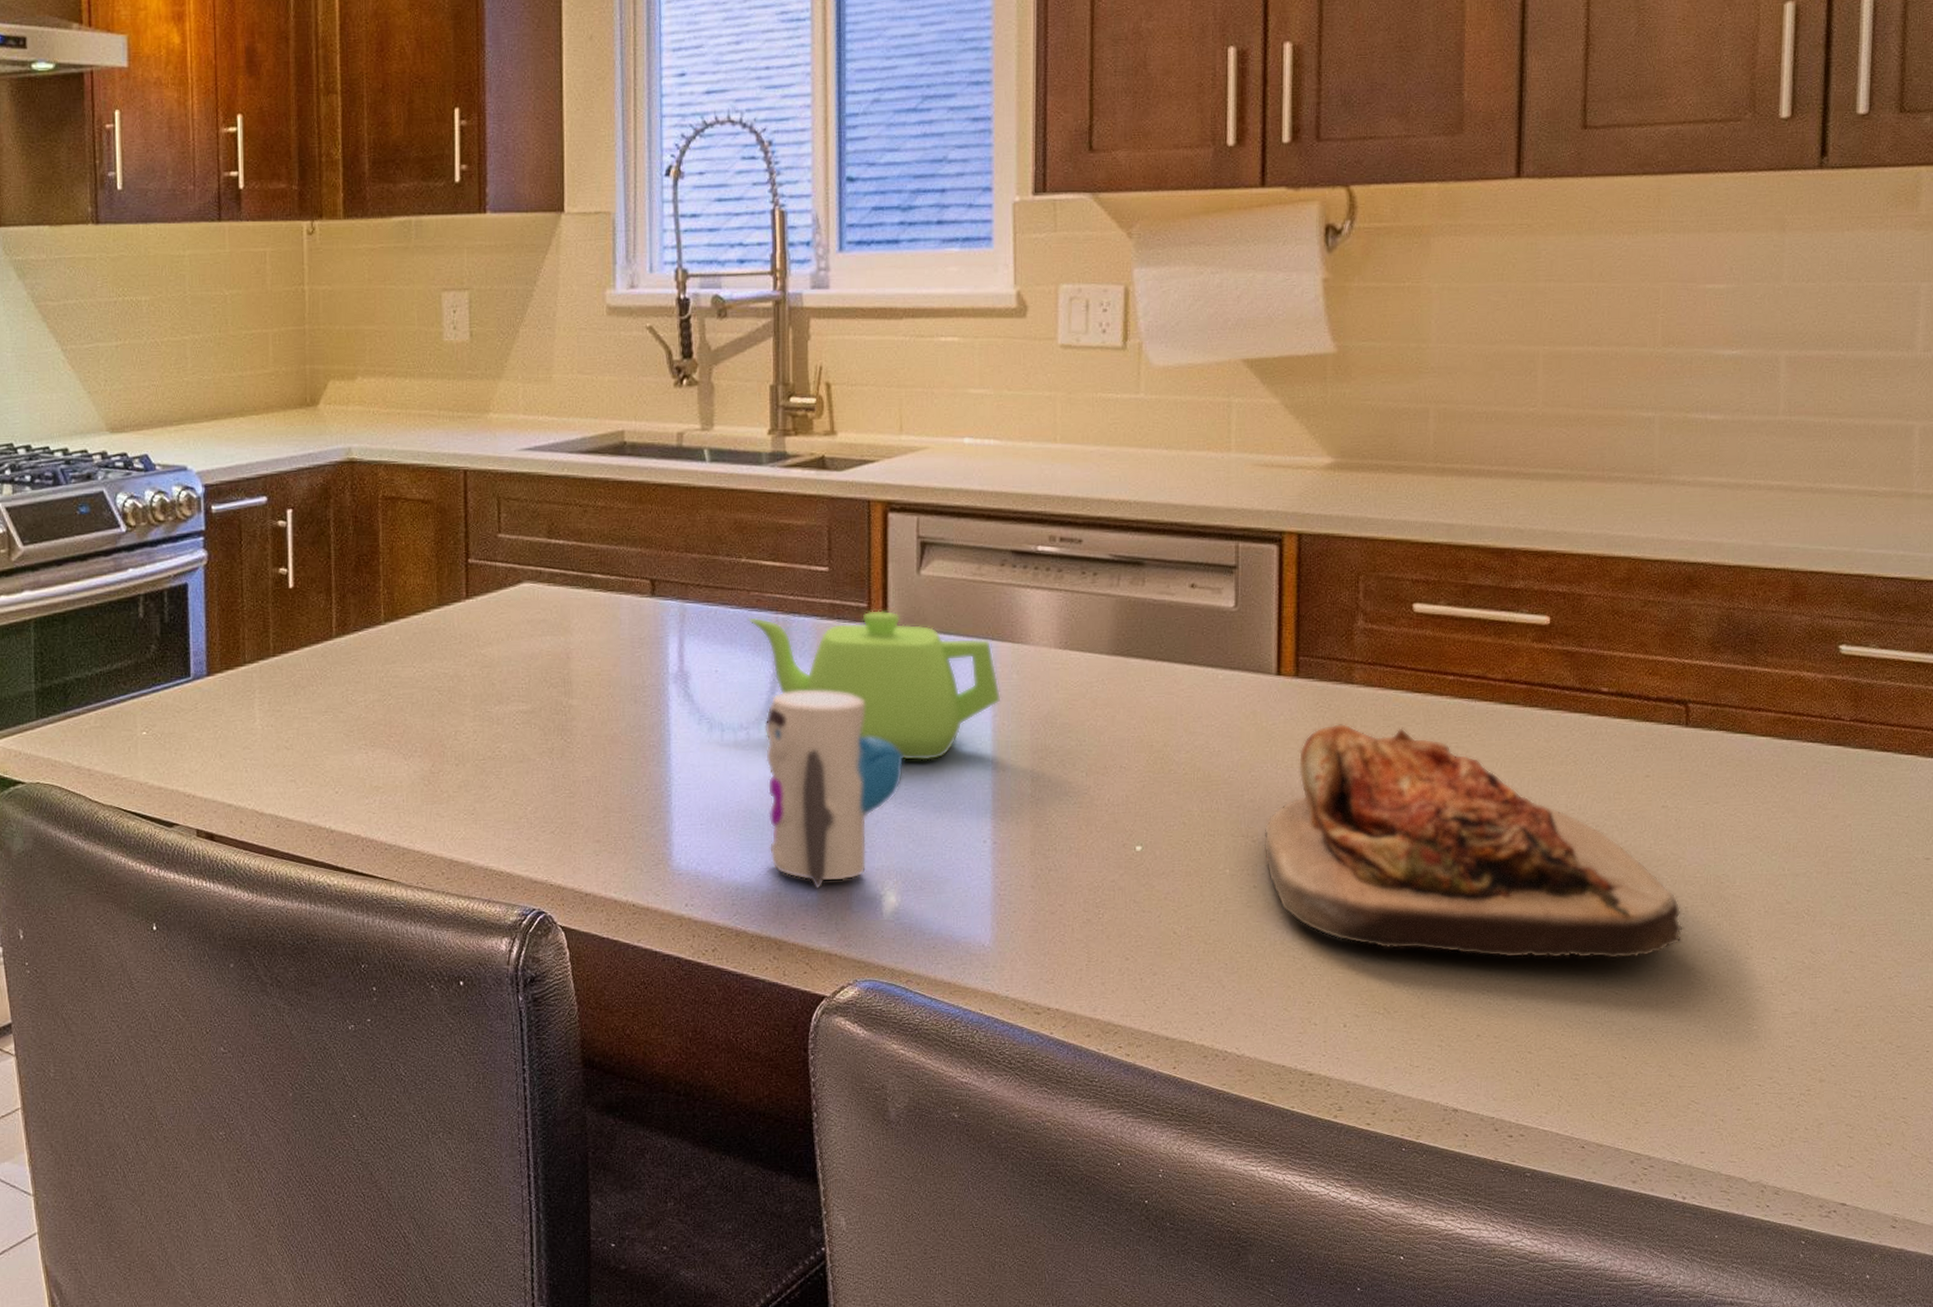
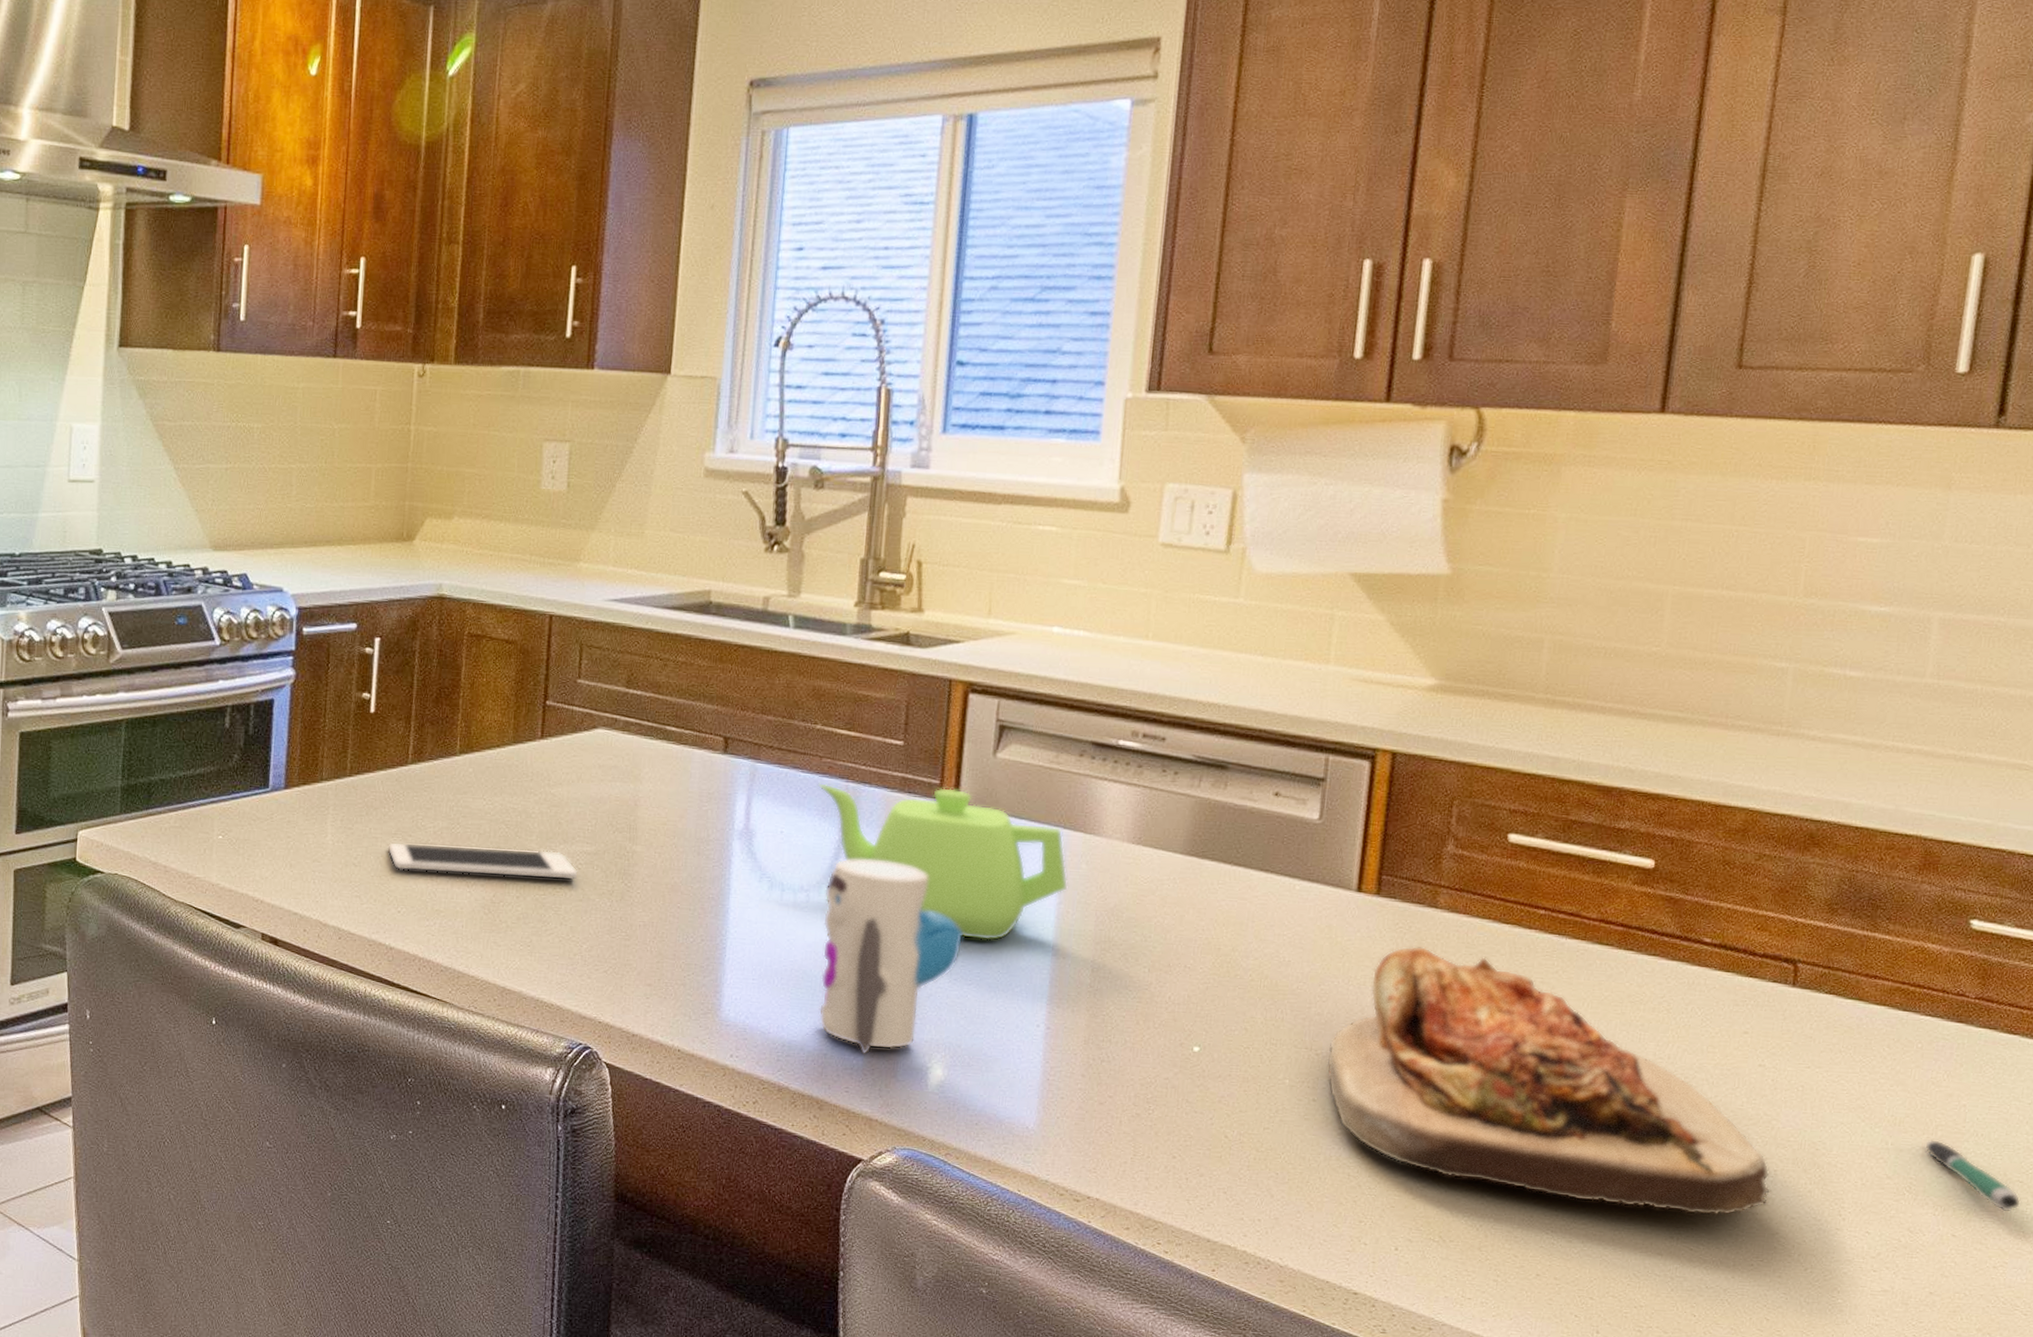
cell phone: none [319,713,517,749] -> present [387,841,579,881]
pen: none [1817,861,1907,924] -> present [1924,1139,2021,1212]

